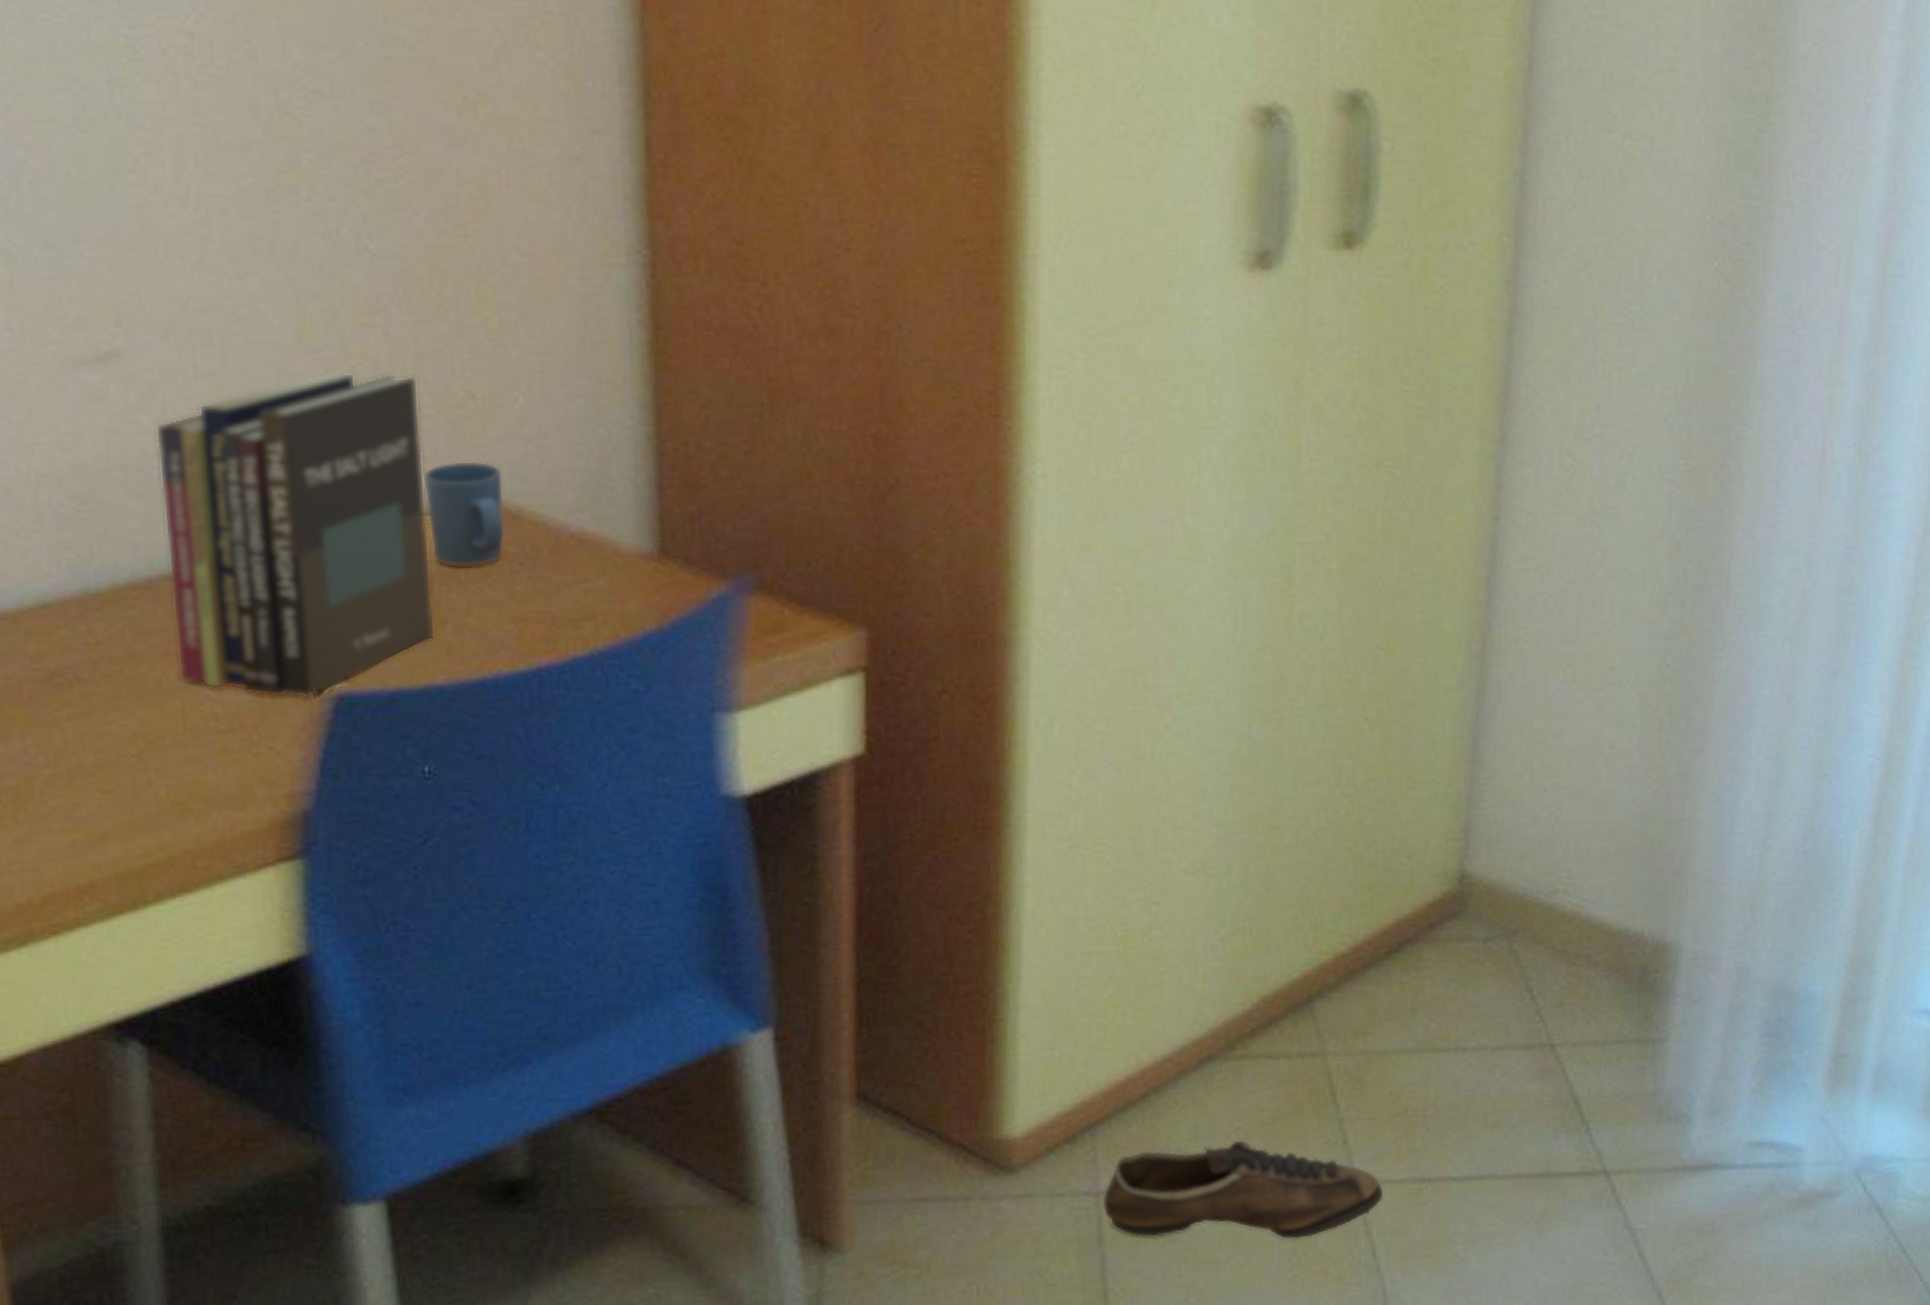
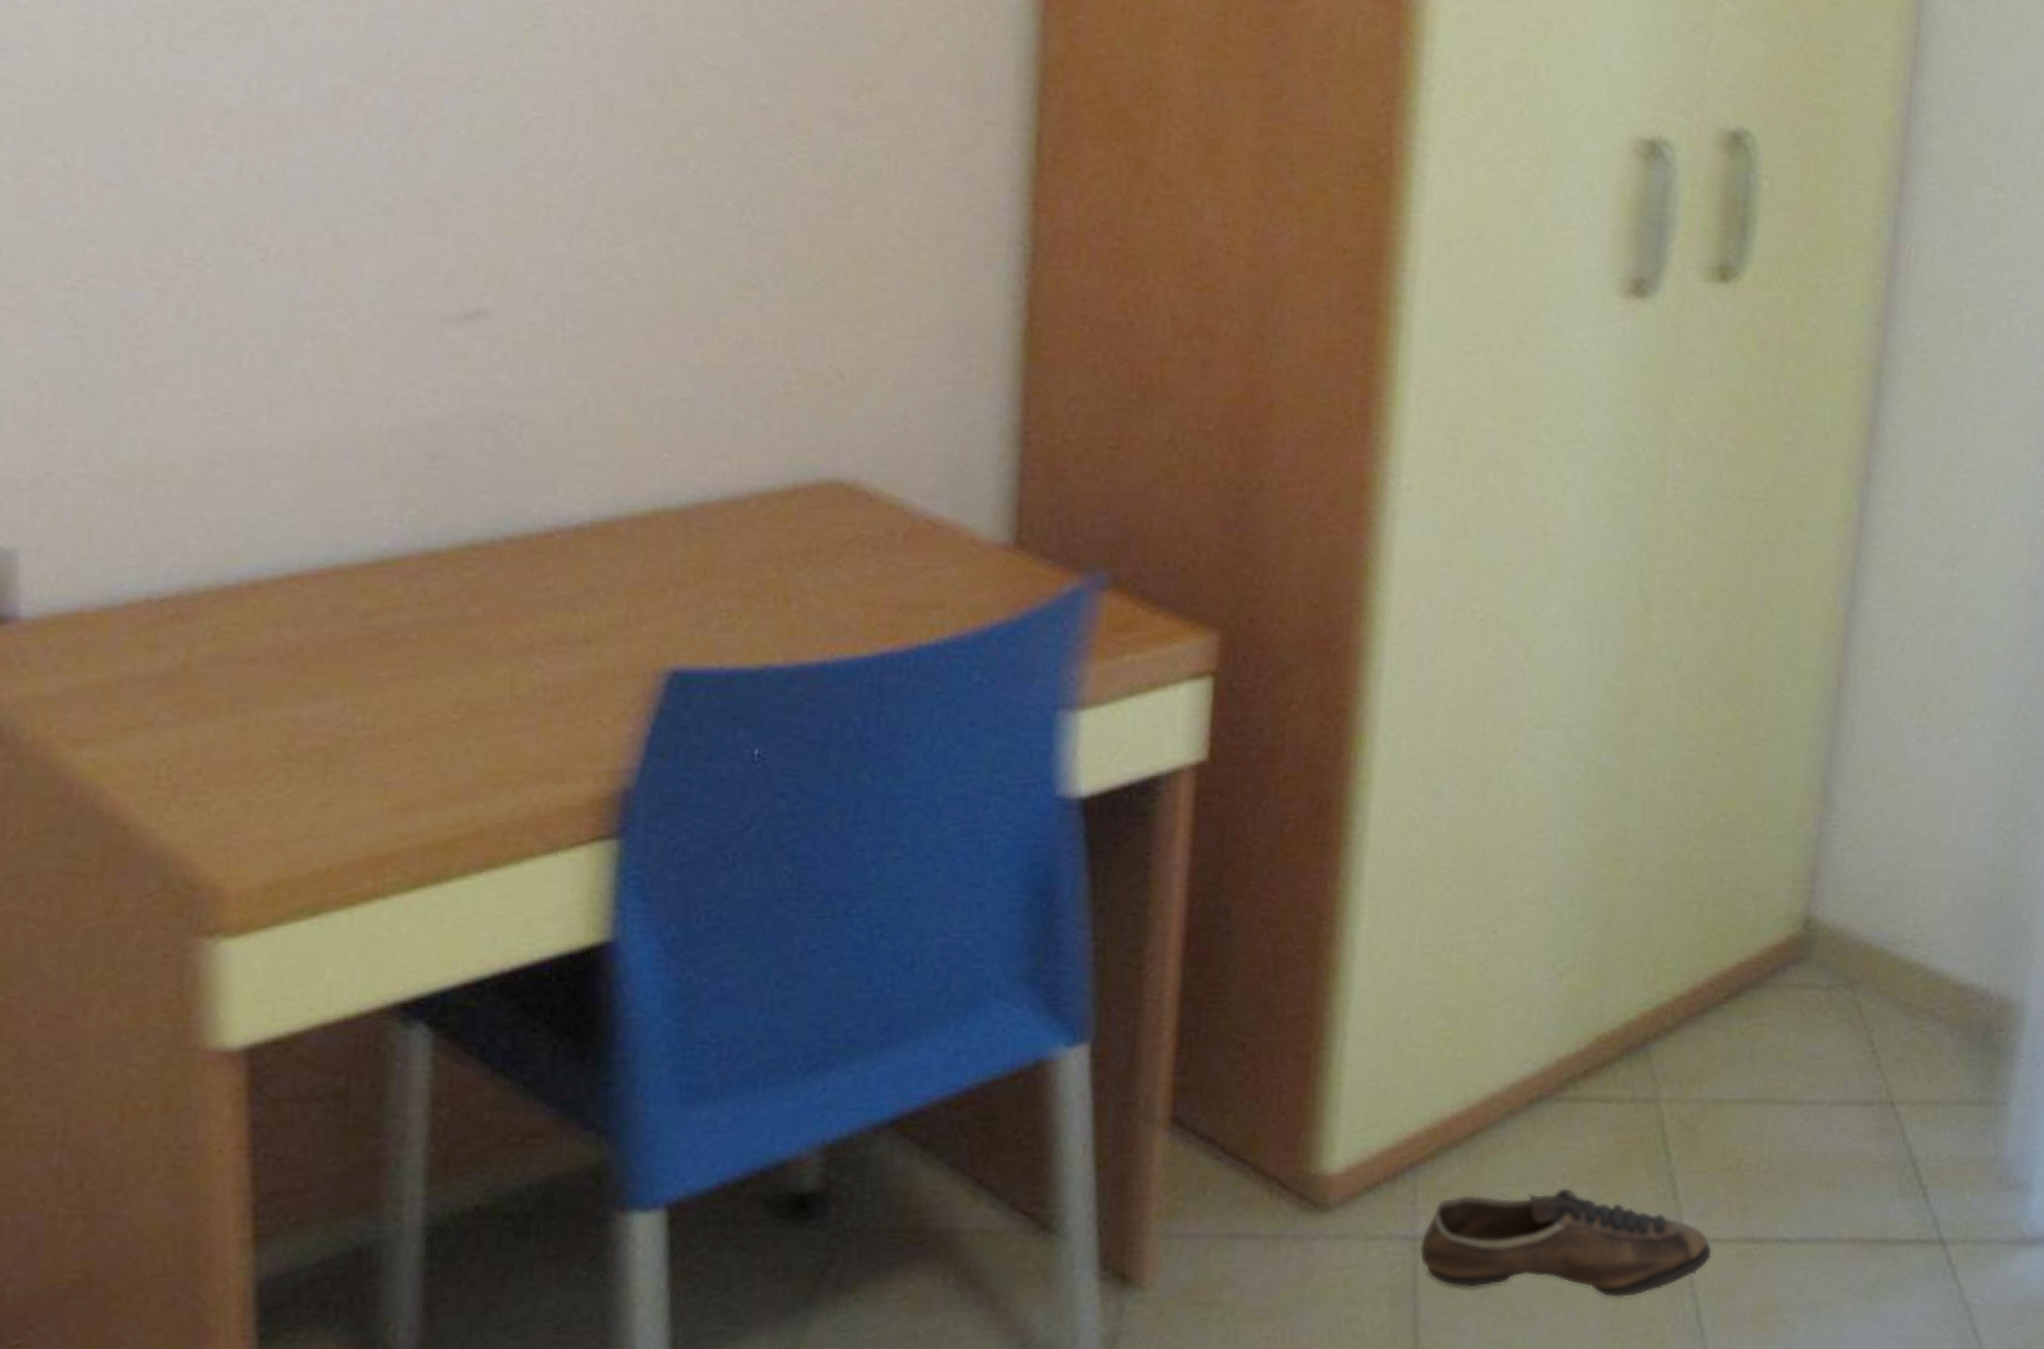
books: present [155,371,436,697] -> none [511,342,788,671]
mug: present [423,461,505,568] -> none [781,440,863,548]

